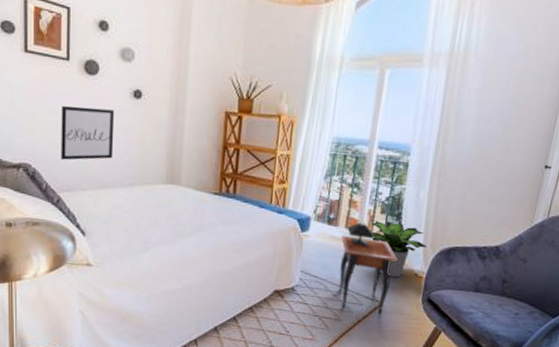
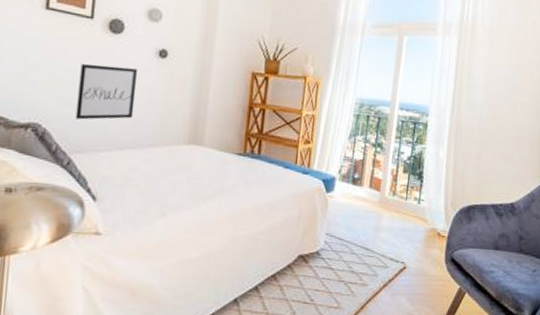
side table: present [339,222,397,314] -> none [364,181,421,277]
potted plant: present [370,221,428,278] -> none [393,180,449,238]

